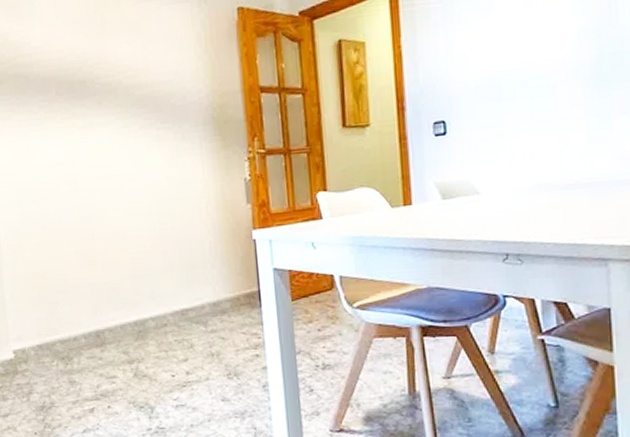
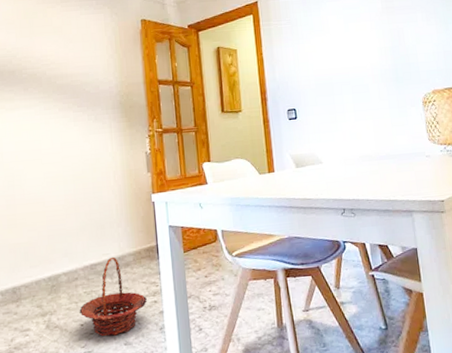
basket: none [169,302,248,390] -> present [79,256,148,337]

